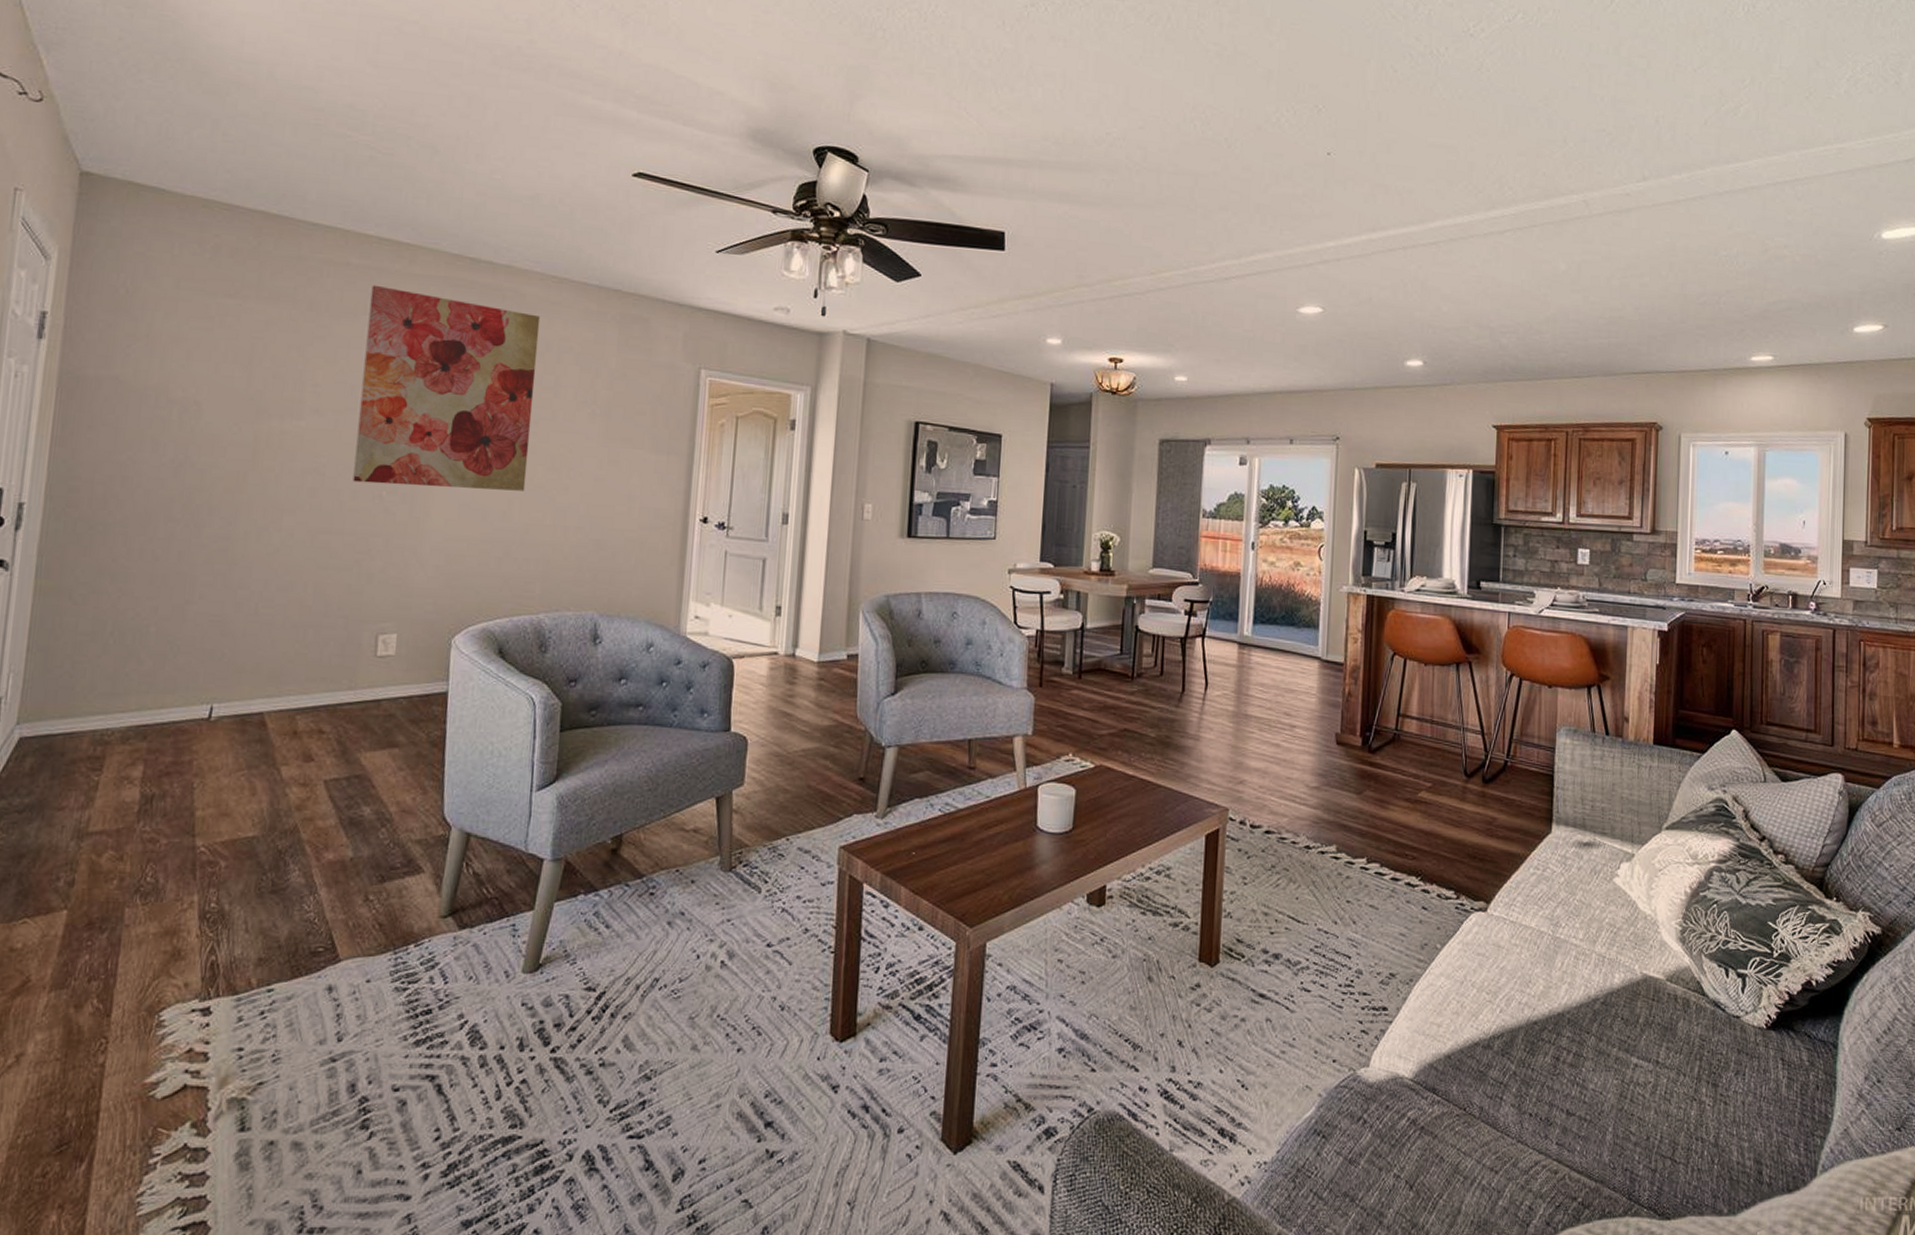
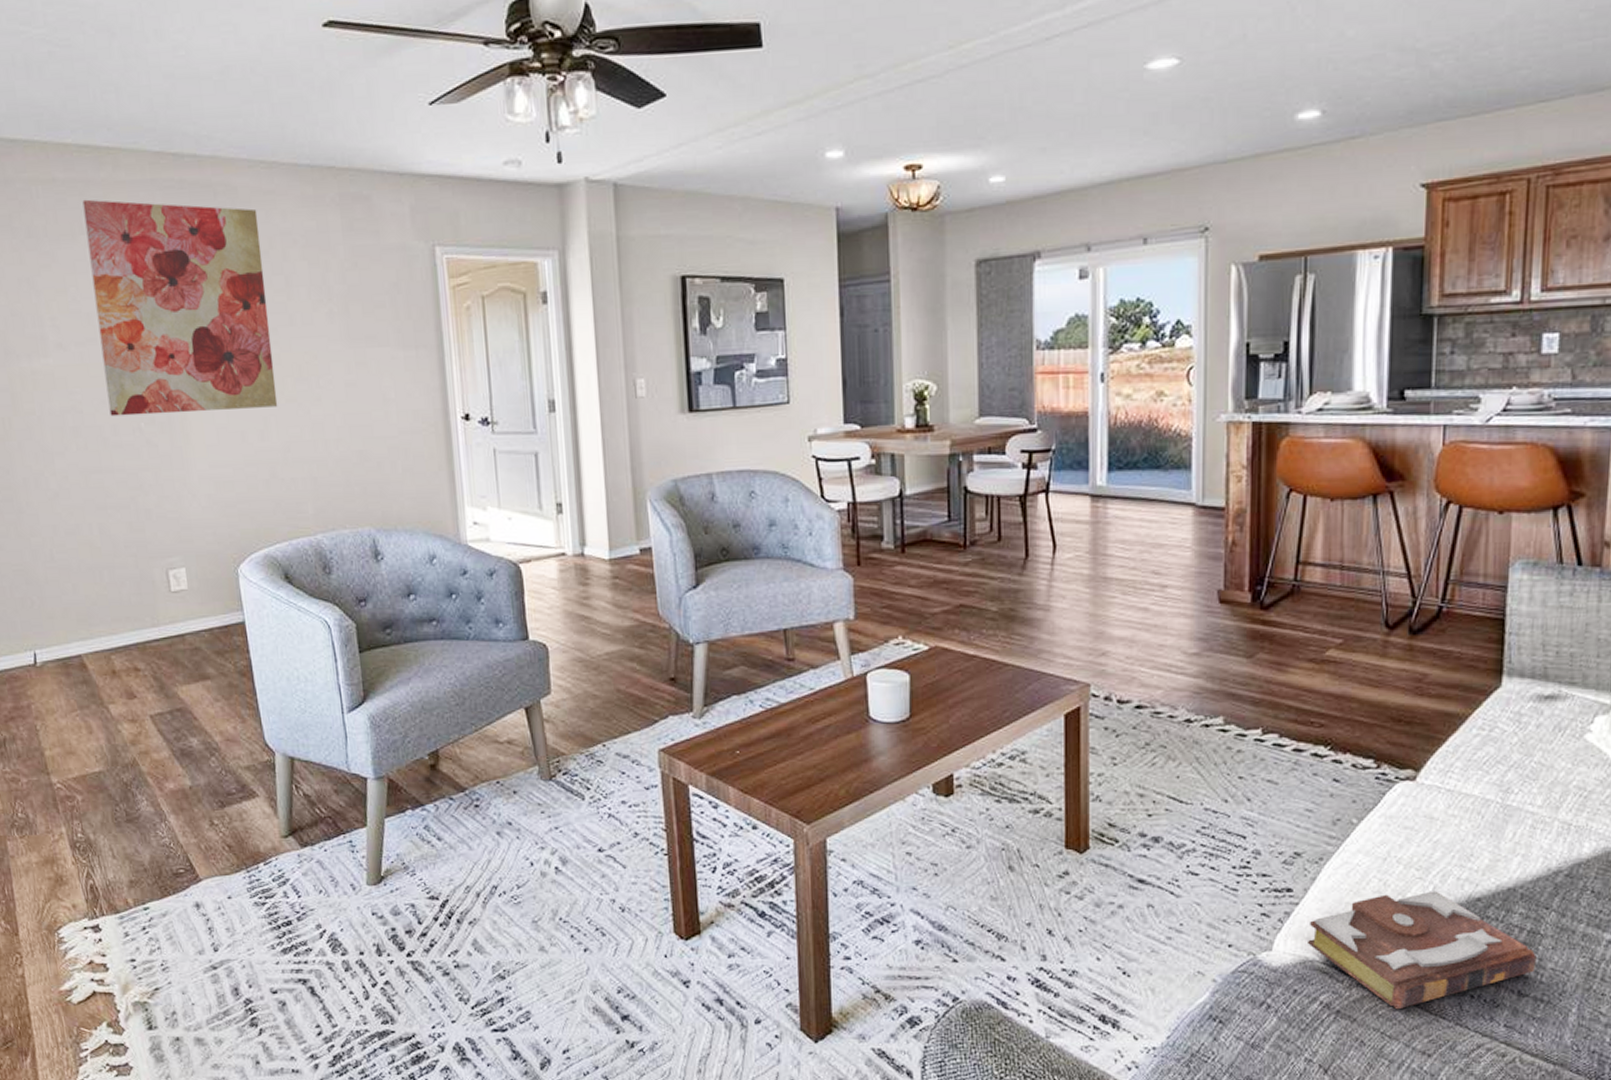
book: none [1399,1013,1581,1127] -> present [1308,891,1537,1010]

